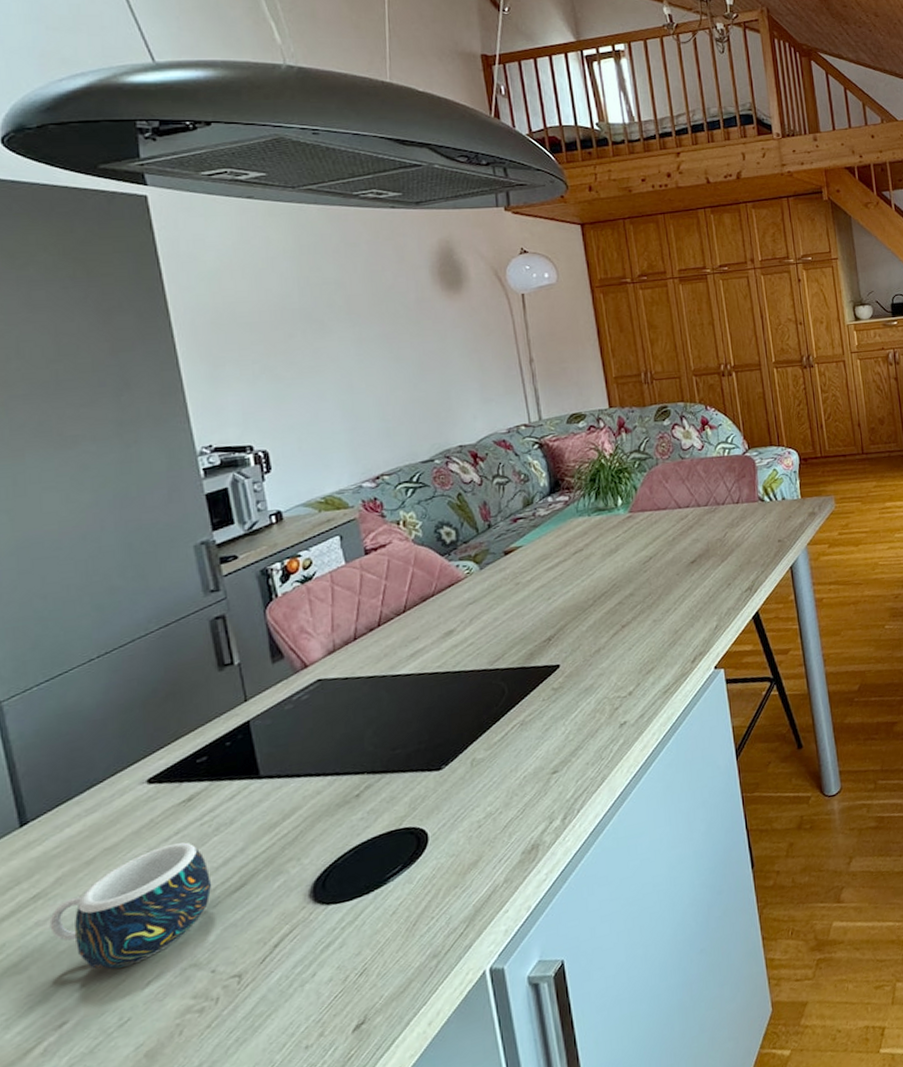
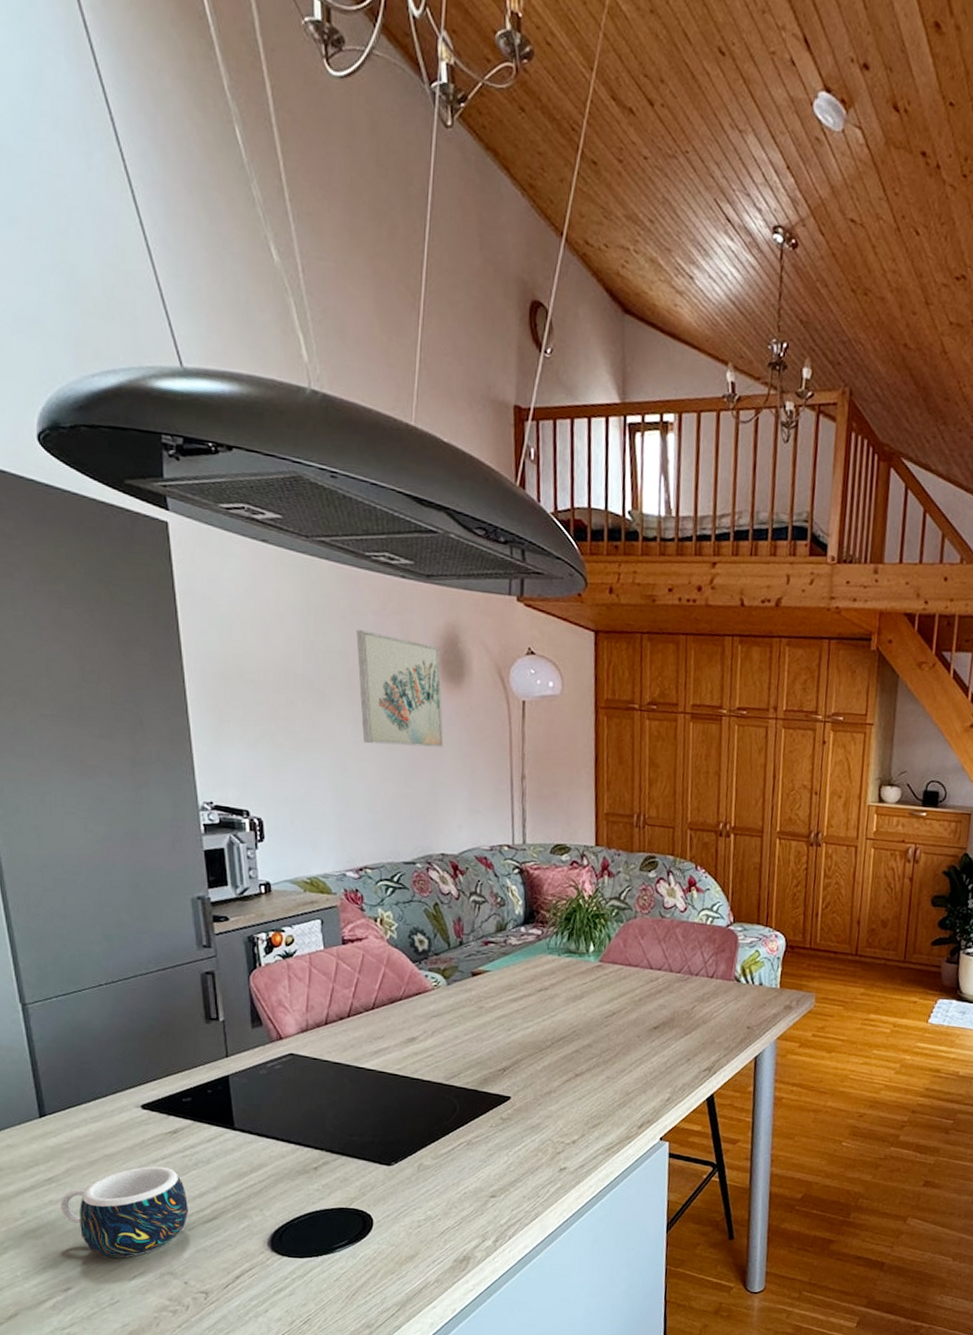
wall art: none [351,259,450,360] -> present [356,629,444,748]

